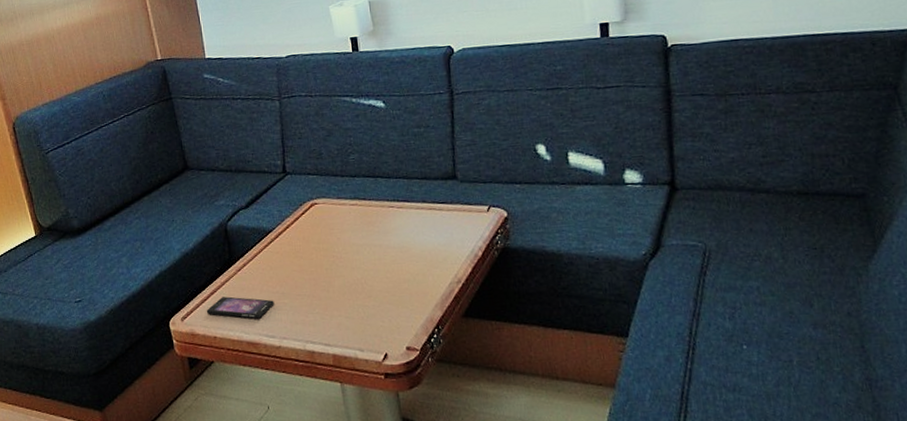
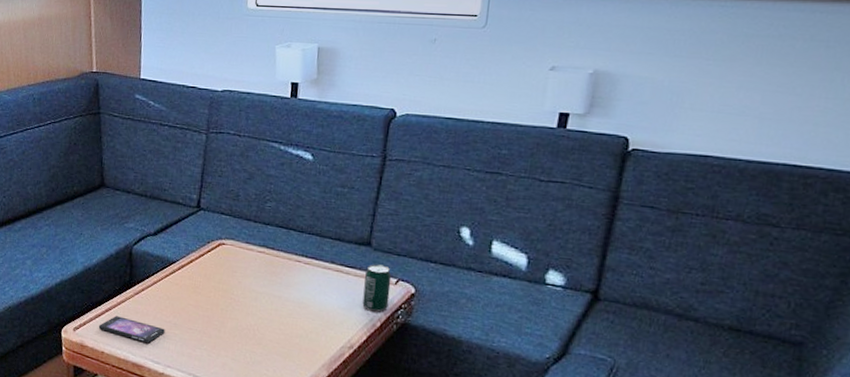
beverage can: none [457,195,486,242] -> present [362,264,392,312]

